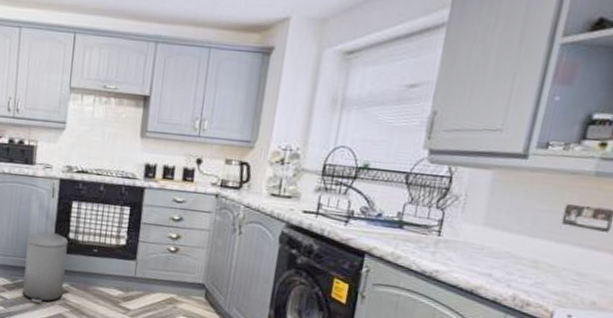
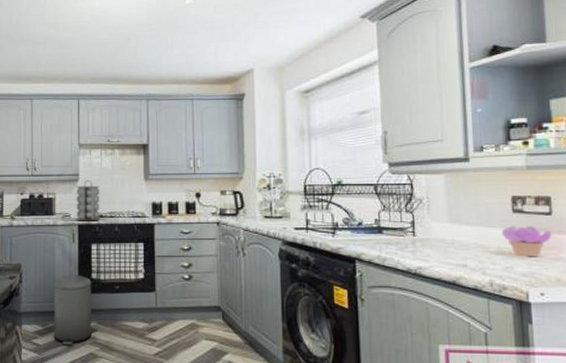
spice rack: none [58,129,88,177] -> present [76,179,100,221]
succulent plant: none [541,237,603,276] -> present [501,225,552,257]

